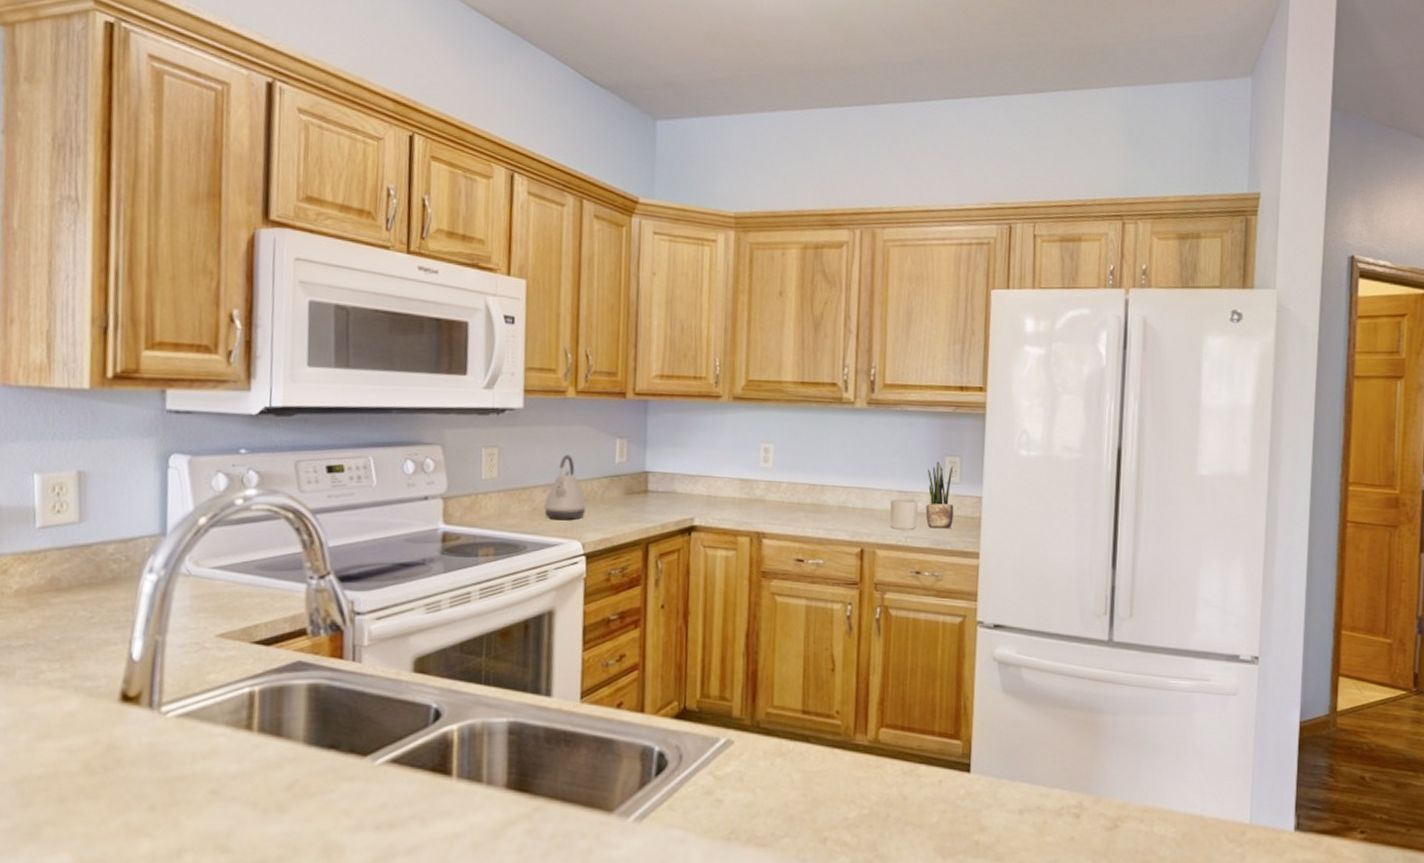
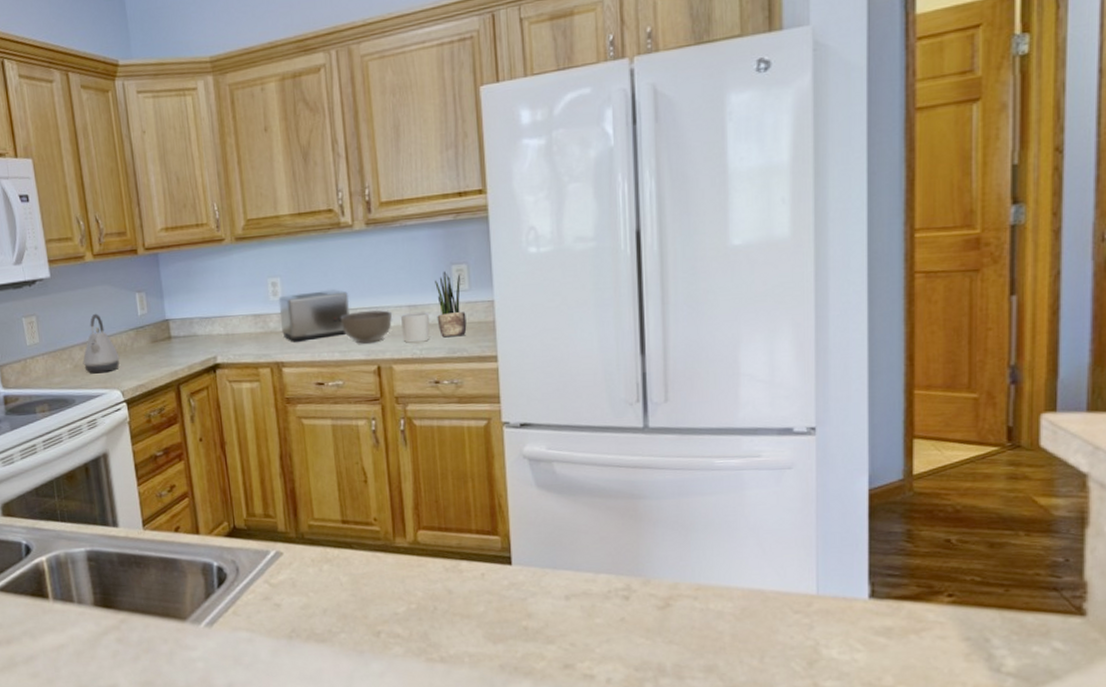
toaster: none [768,463,841,514] -> present [278,289,350,342]
bowl: none [829,490,883,524] -> present [340,310,393,344]

